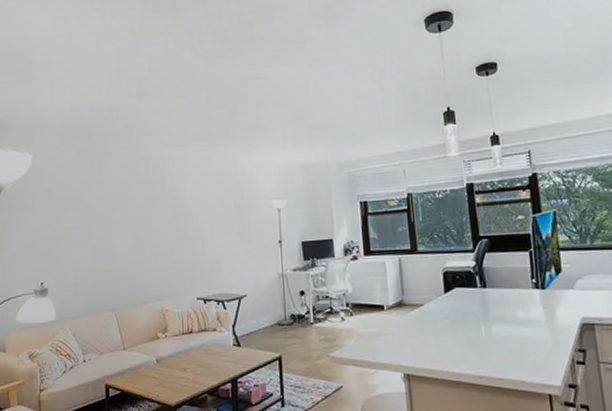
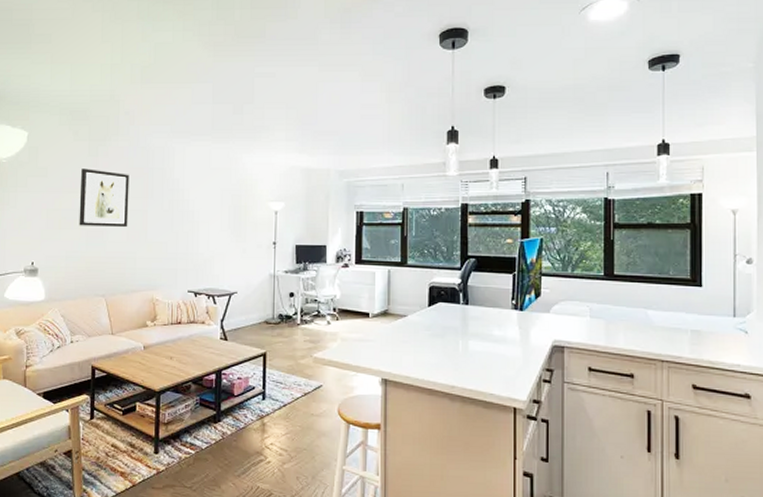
wall art: none [84,184,134,242] -> present [79,169,129,228]

